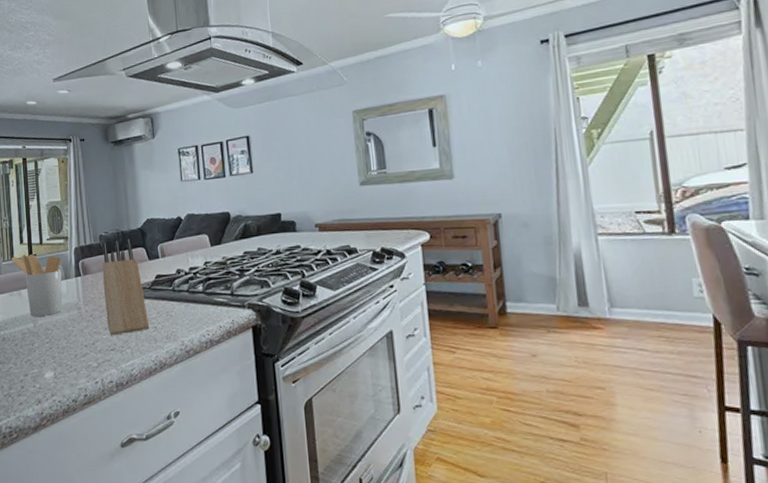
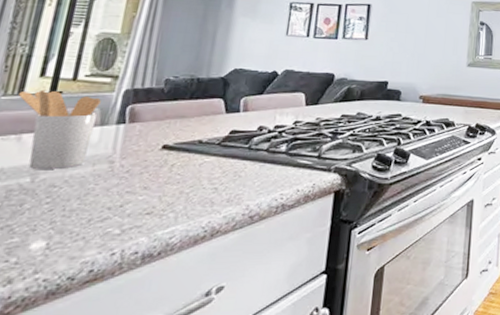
knife block: present [102,238,150,336] -> none [148,87,212,197]

